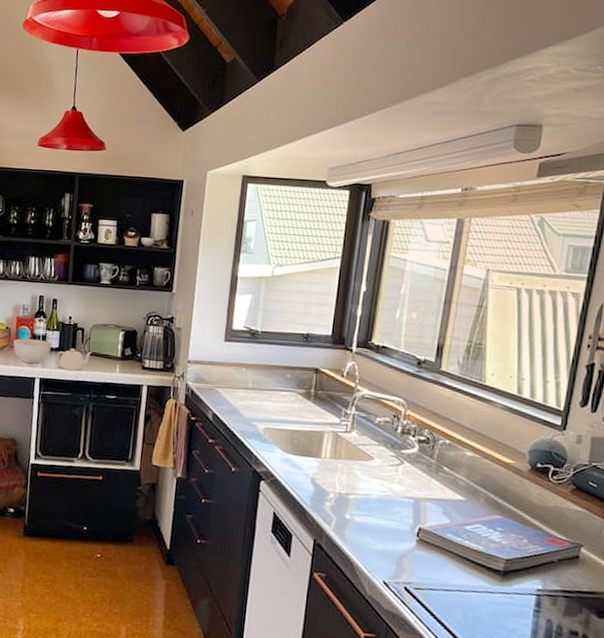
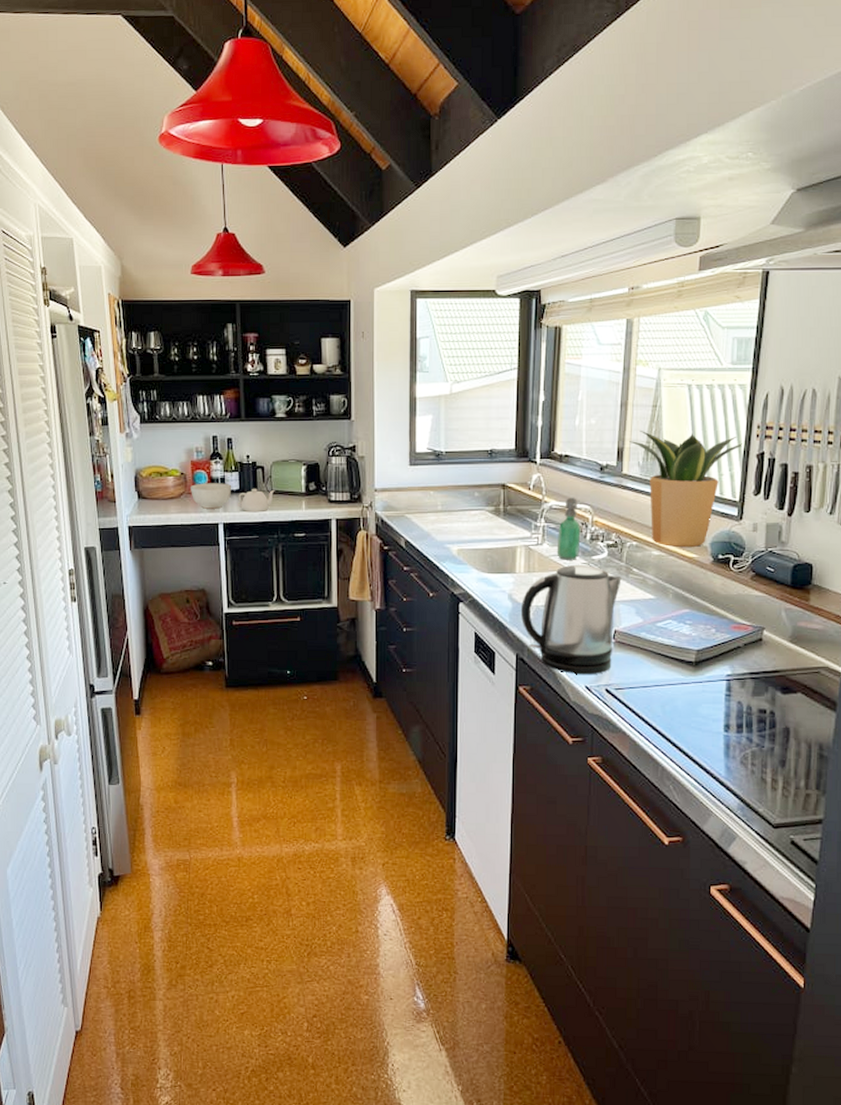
kettle: none [322,456,431,571] -> present [520,565,622,675]
soap dispenser: none [365,388,393,452] -> present [556,497,581,560]
potted plant: none [450,329,571,453] -> present [629,431,742,547]

